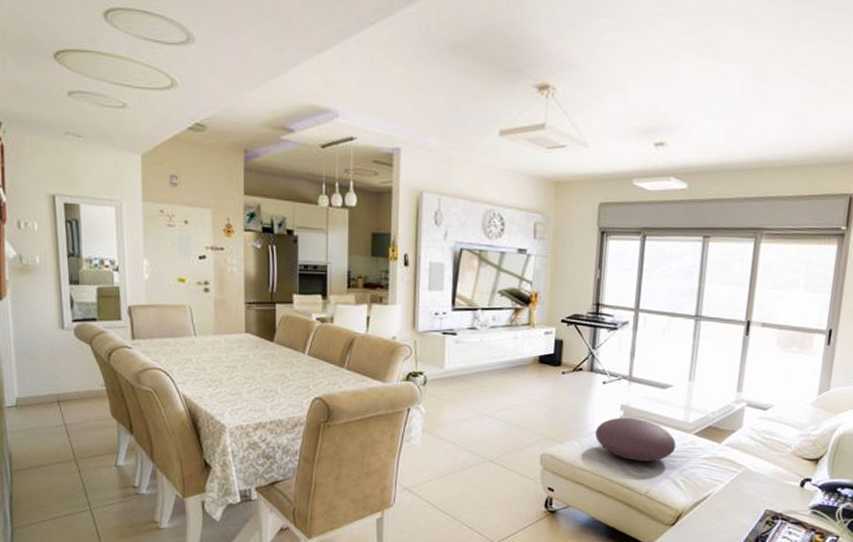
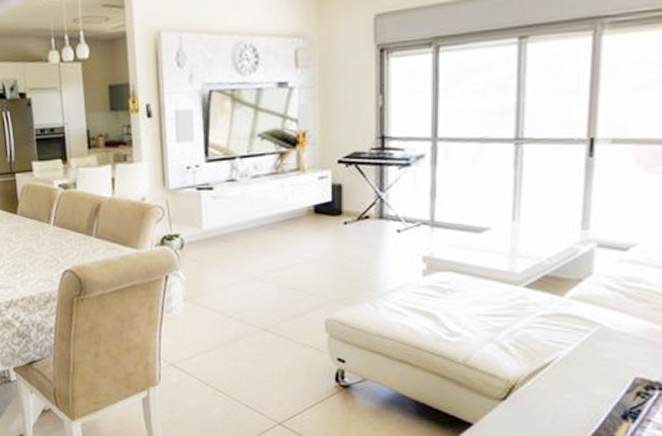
cushion: present [595,417,676,462] -> none [391,270,501,323]

